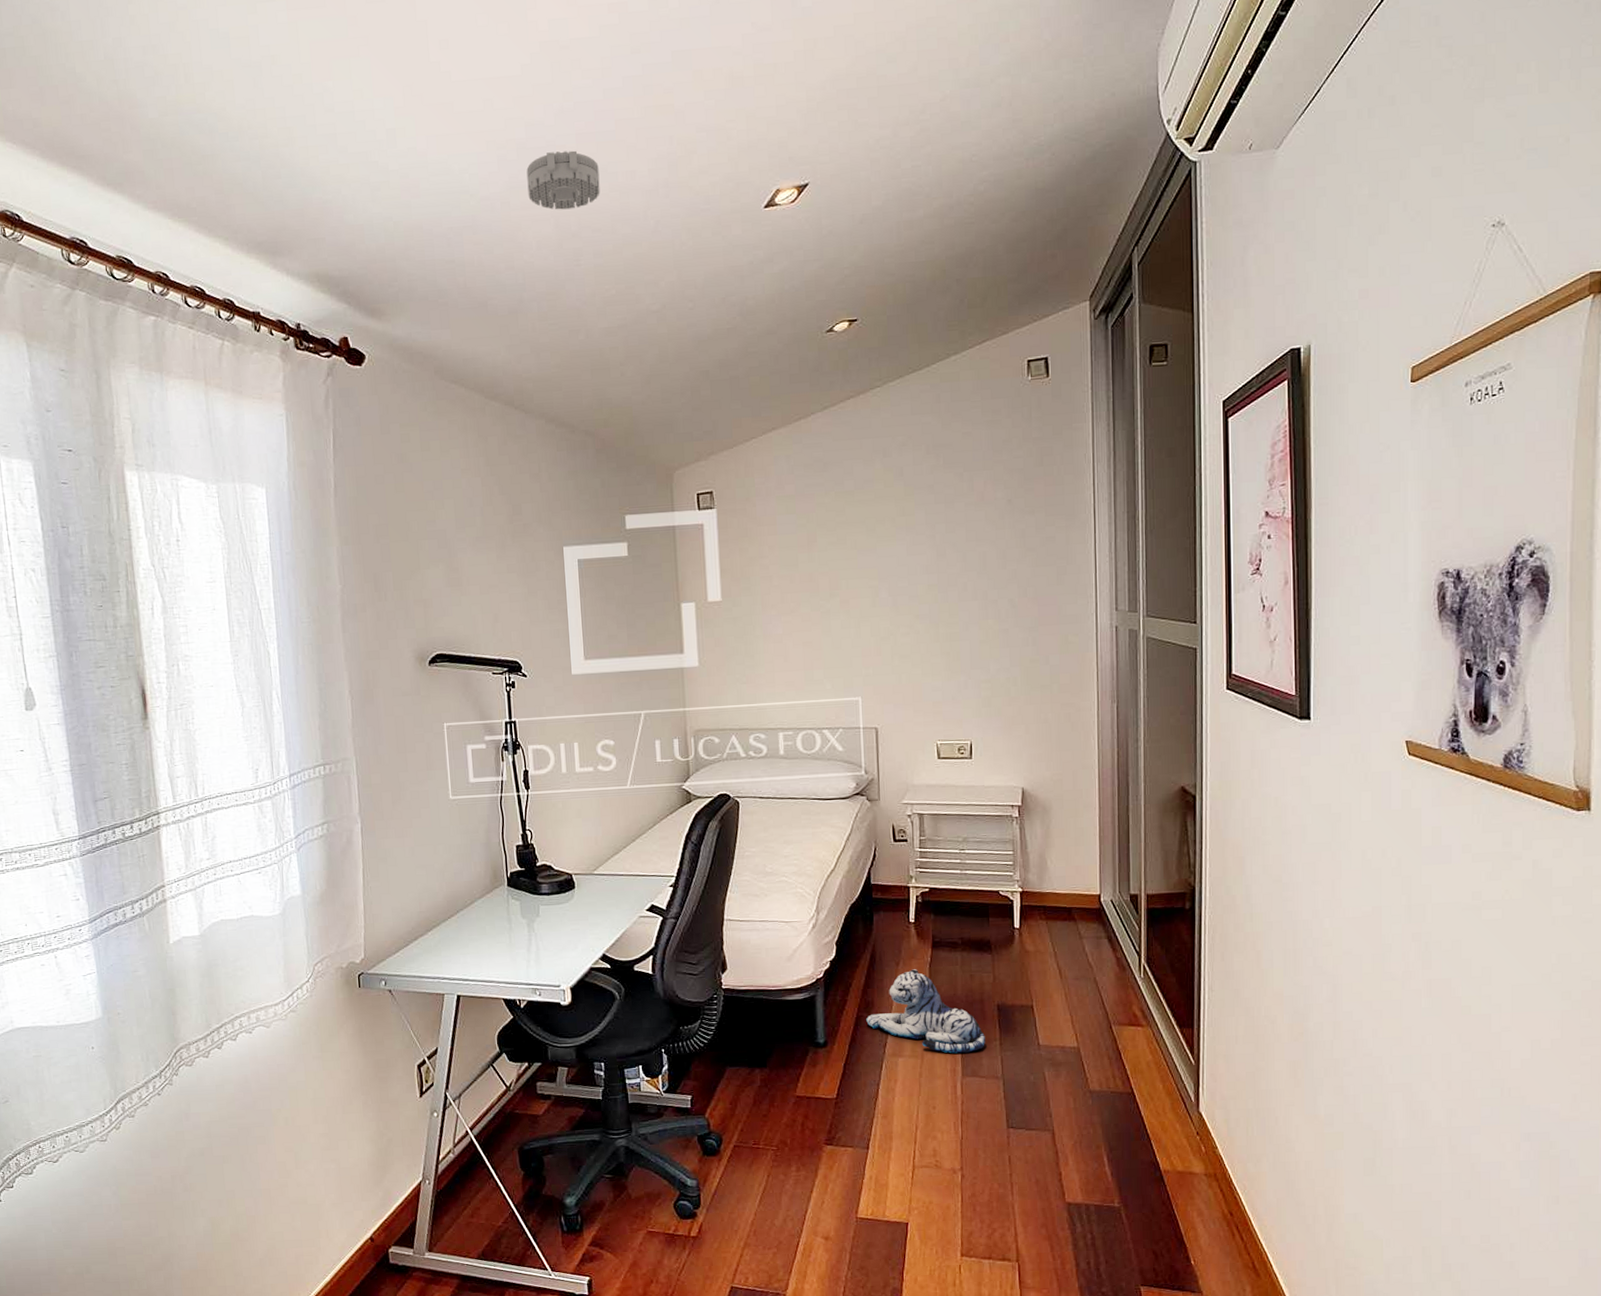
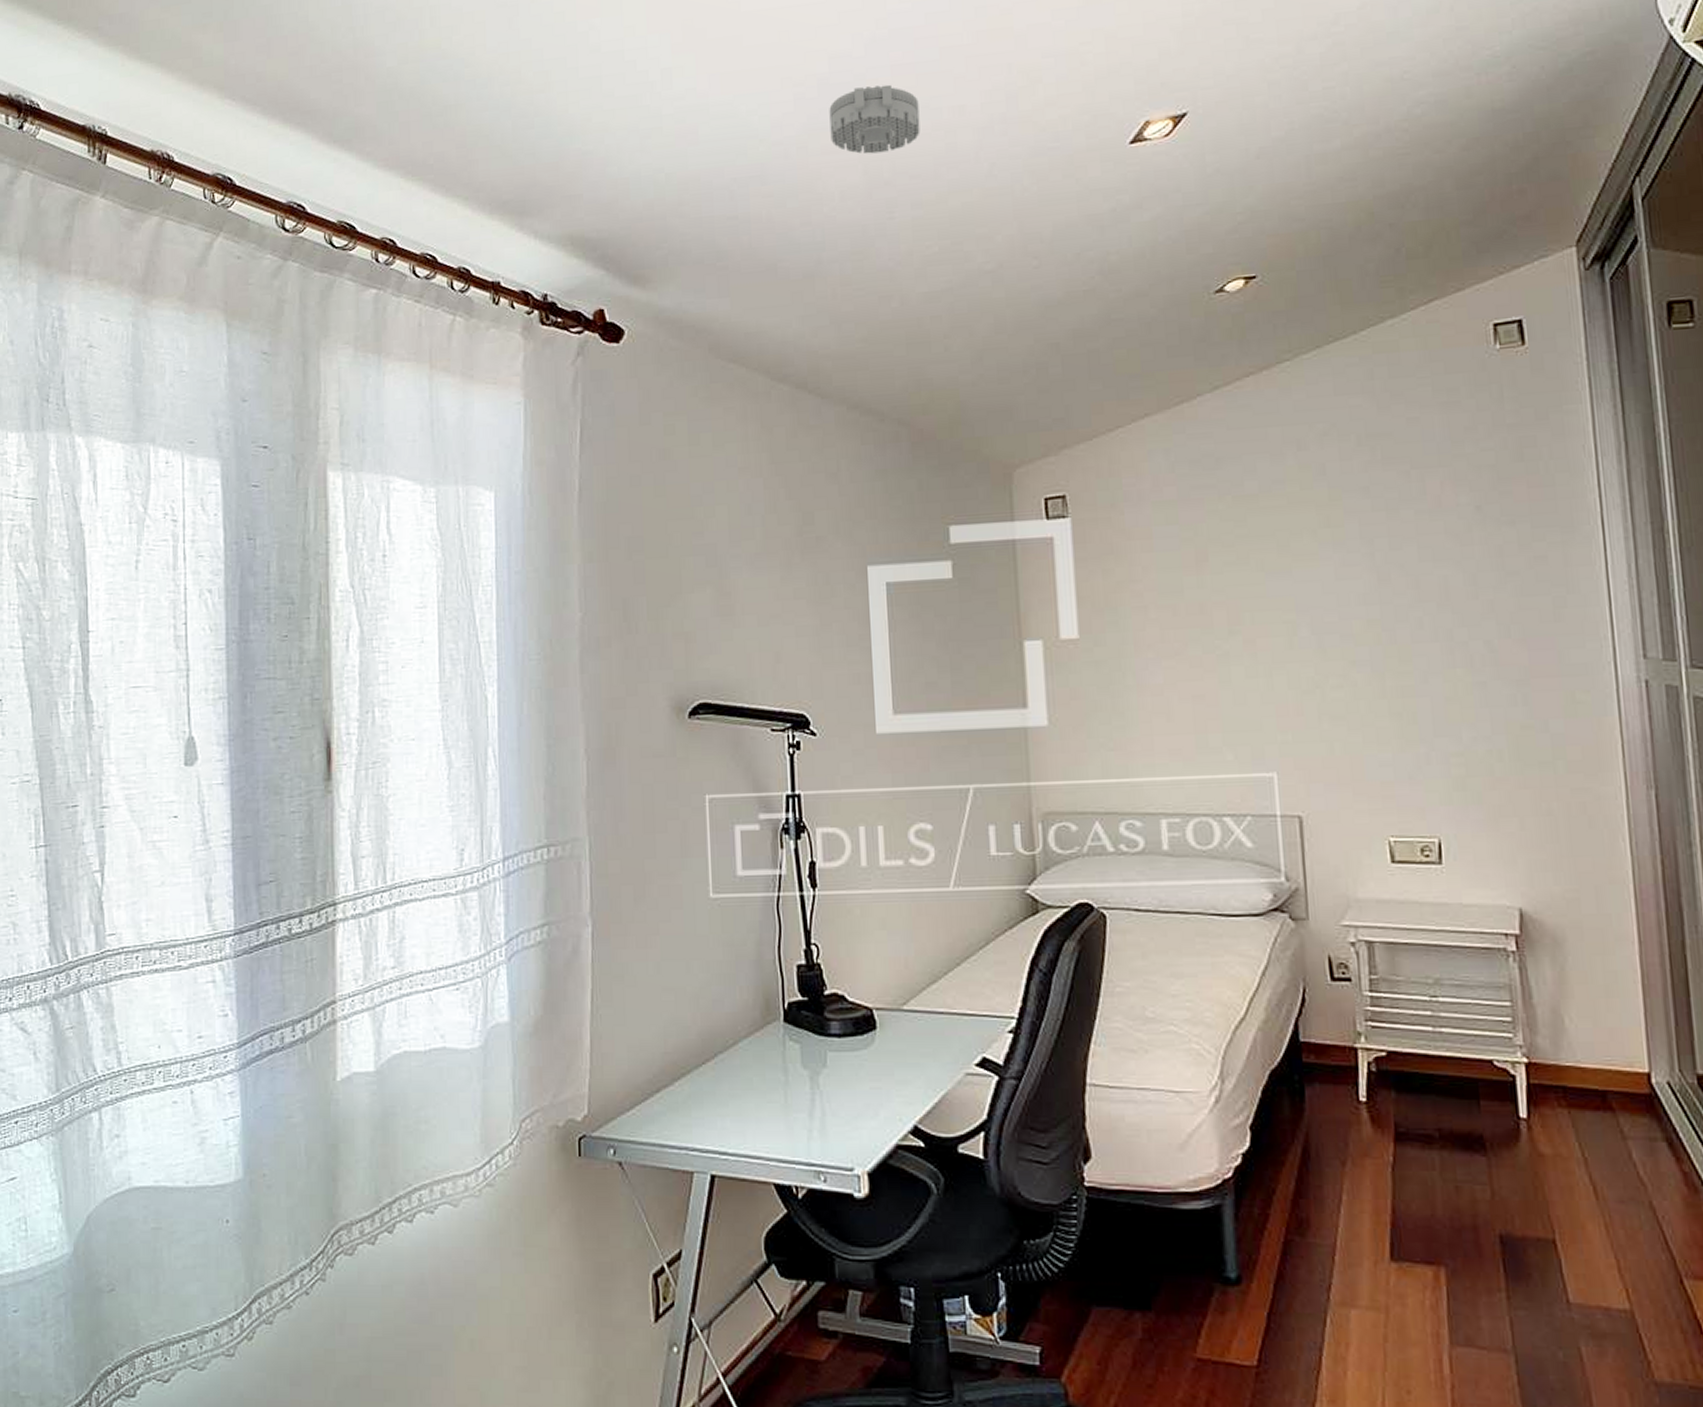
plush toy: present [866,969,985,1054] -> none [1299,1173,1484,1308]

